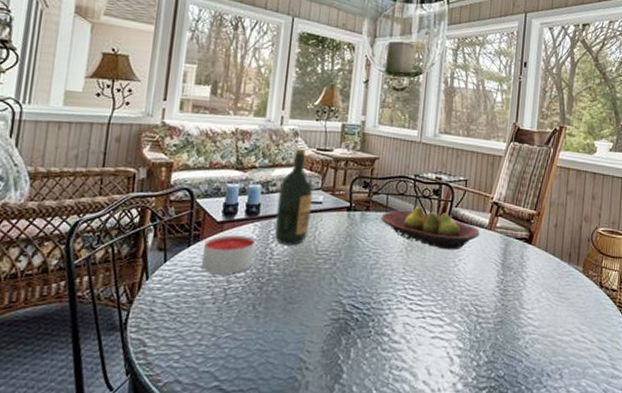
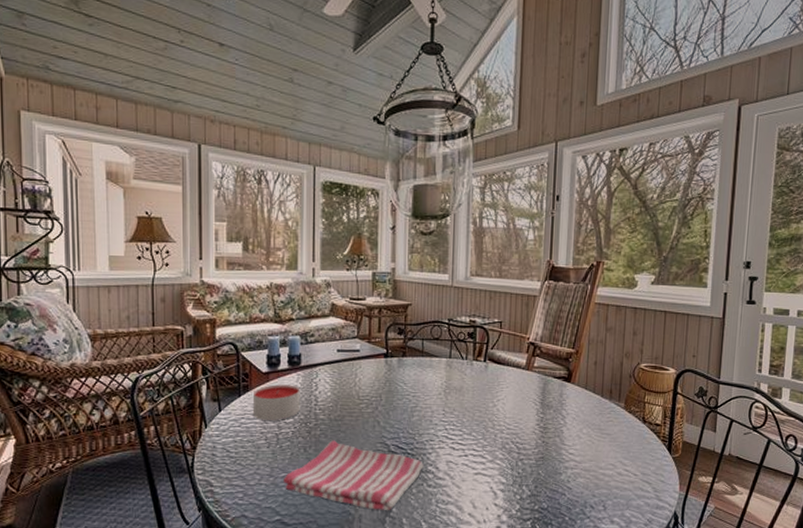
dish towel: none [226,297,379,378] -> present [284,440,424,511]
wine bottle: present [274,148,313,245] -> none [316,299,350,392]
fruit bowl: present [381,206,480,250] -> none [418,350,517,391]

